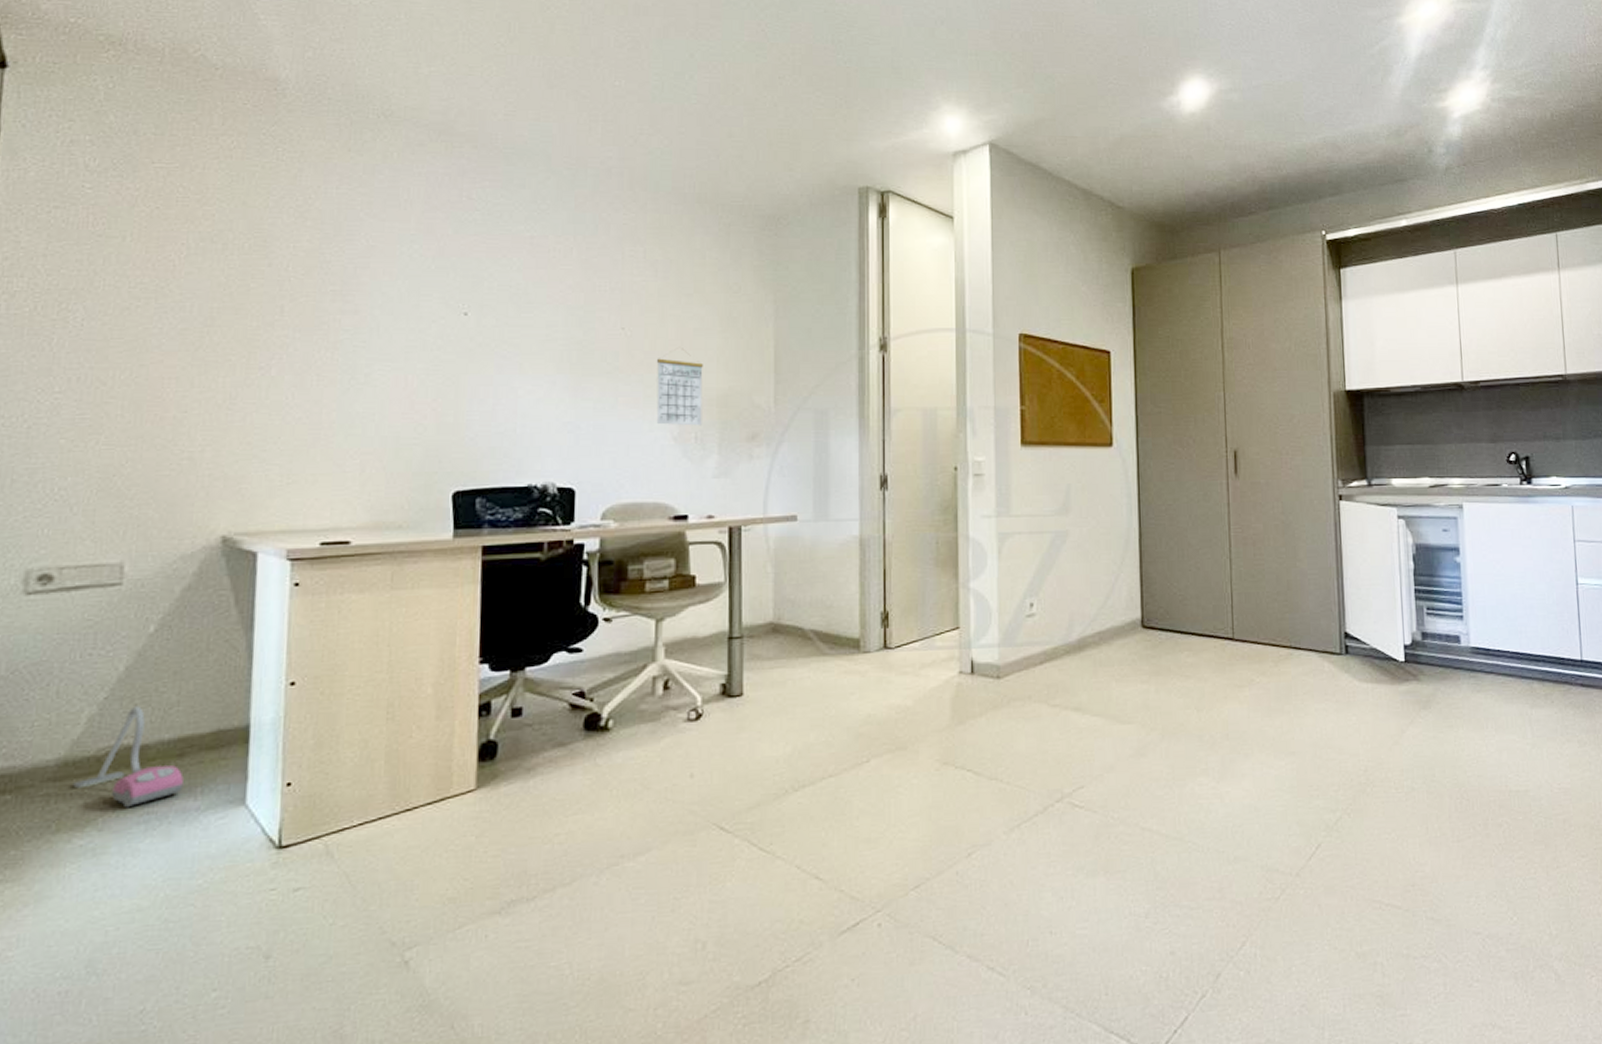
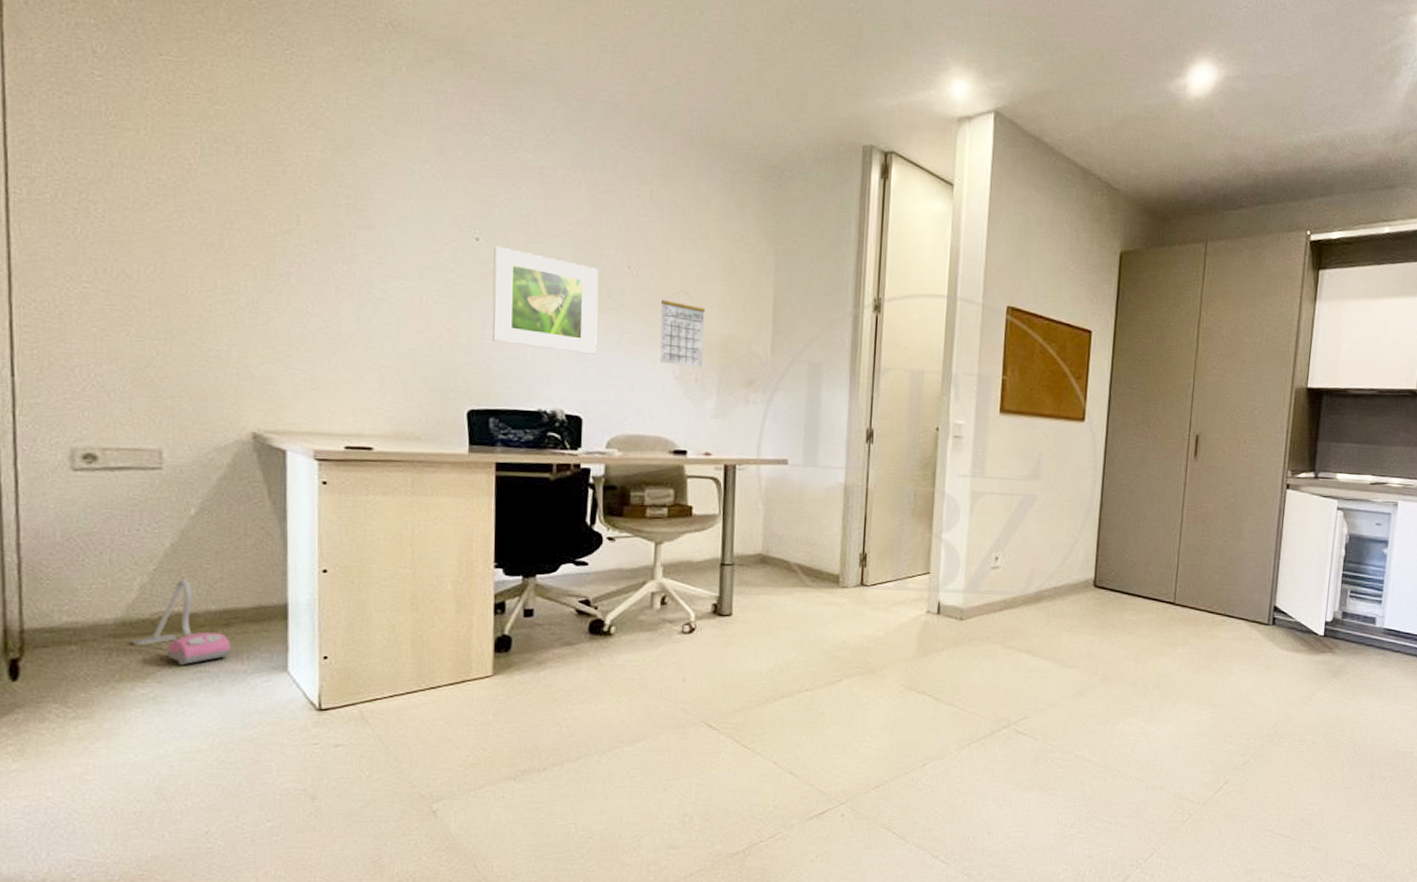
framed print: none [480,319,592,422] -> present [492,246,599,355]

